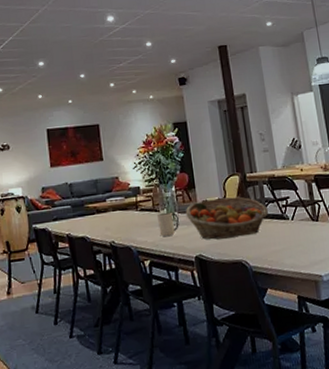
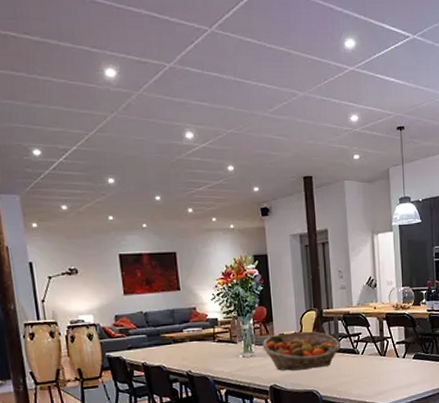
mug: present [157,212,179,236] -> none [235,344,256,367]

